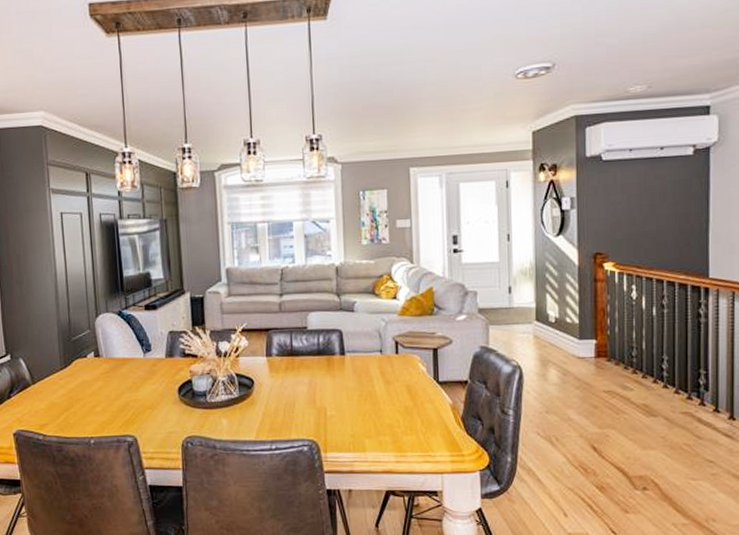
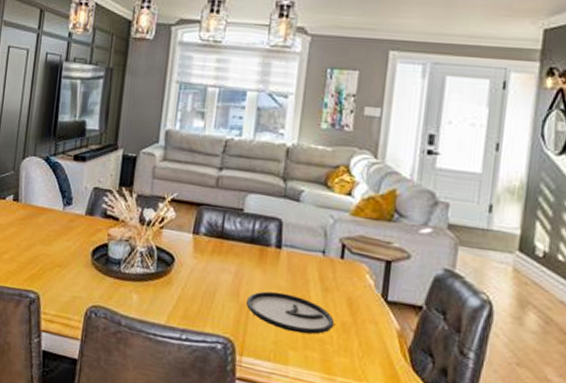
plate: none [322,392,399,424] -> present [246,291,335,335]

